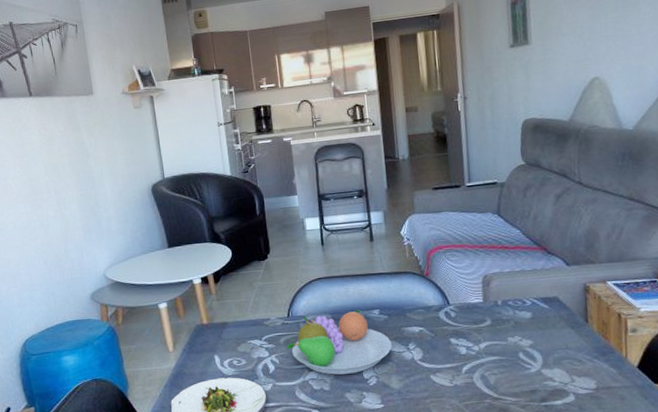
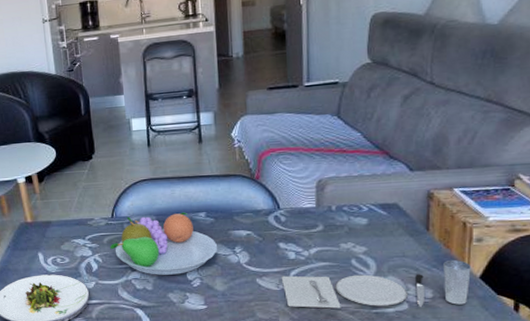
place setting: none [454,351,629,403] -> present [281,260,471,309]

